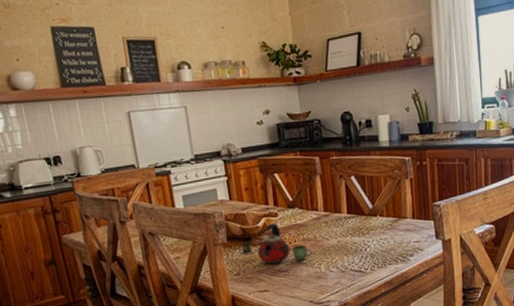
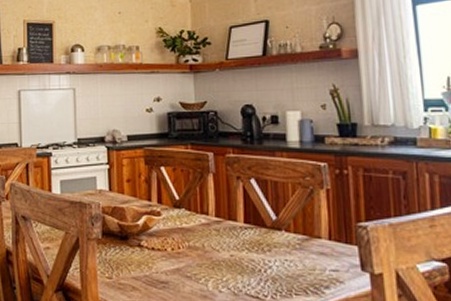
kettle: present [239,222,313,264] -> none [114,222,199,273]

